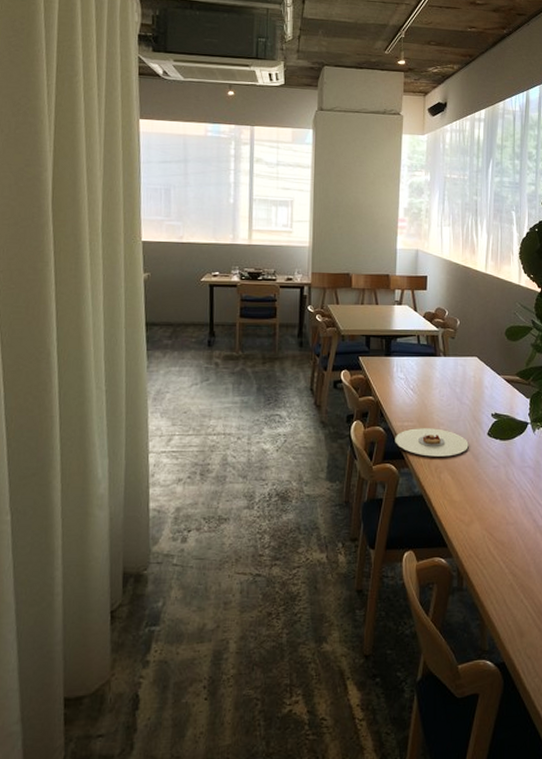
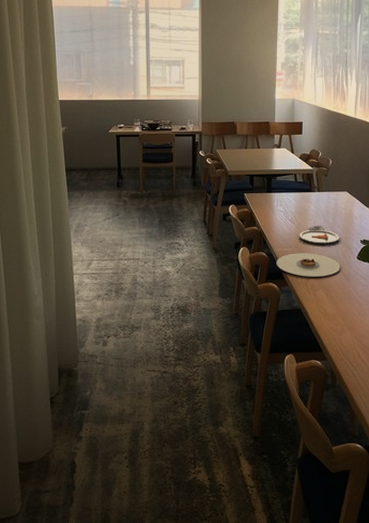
dinner plate: none [421,395,468,418] -> present [299,225,339,244]

